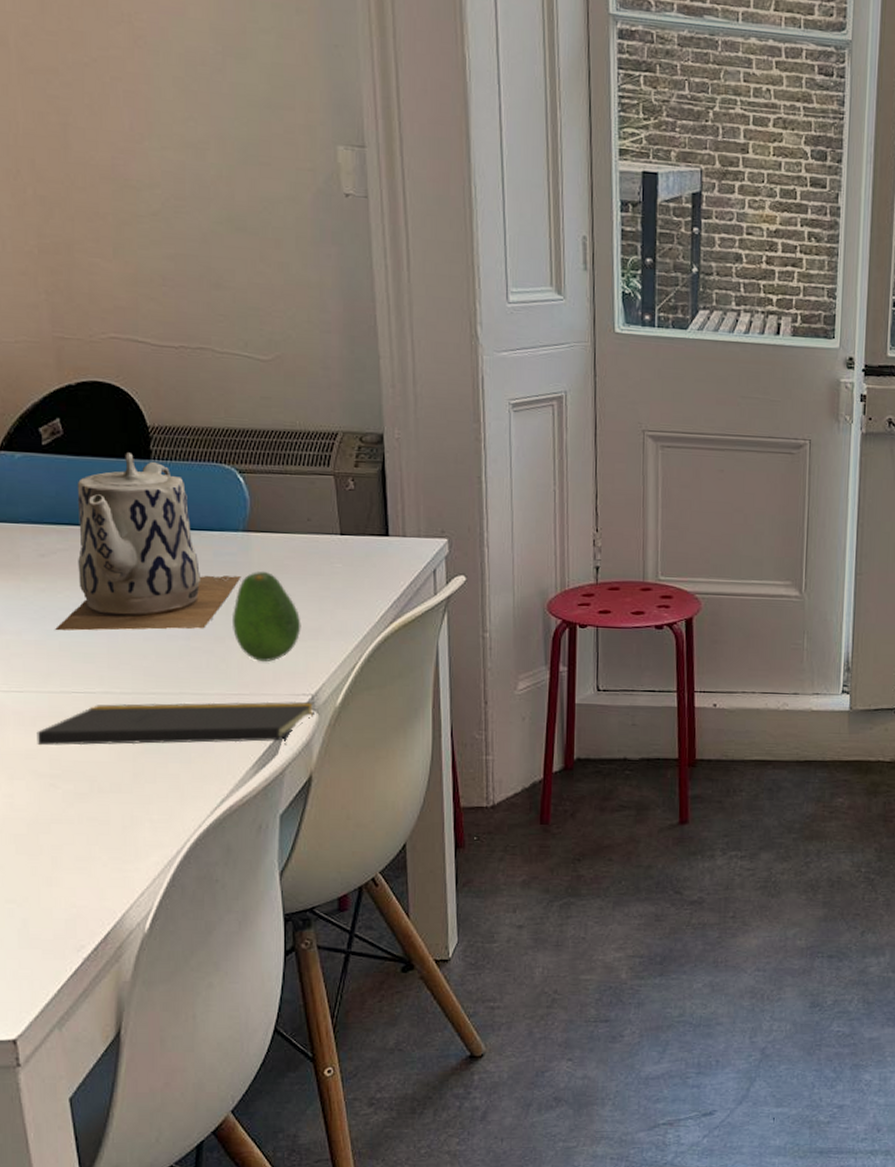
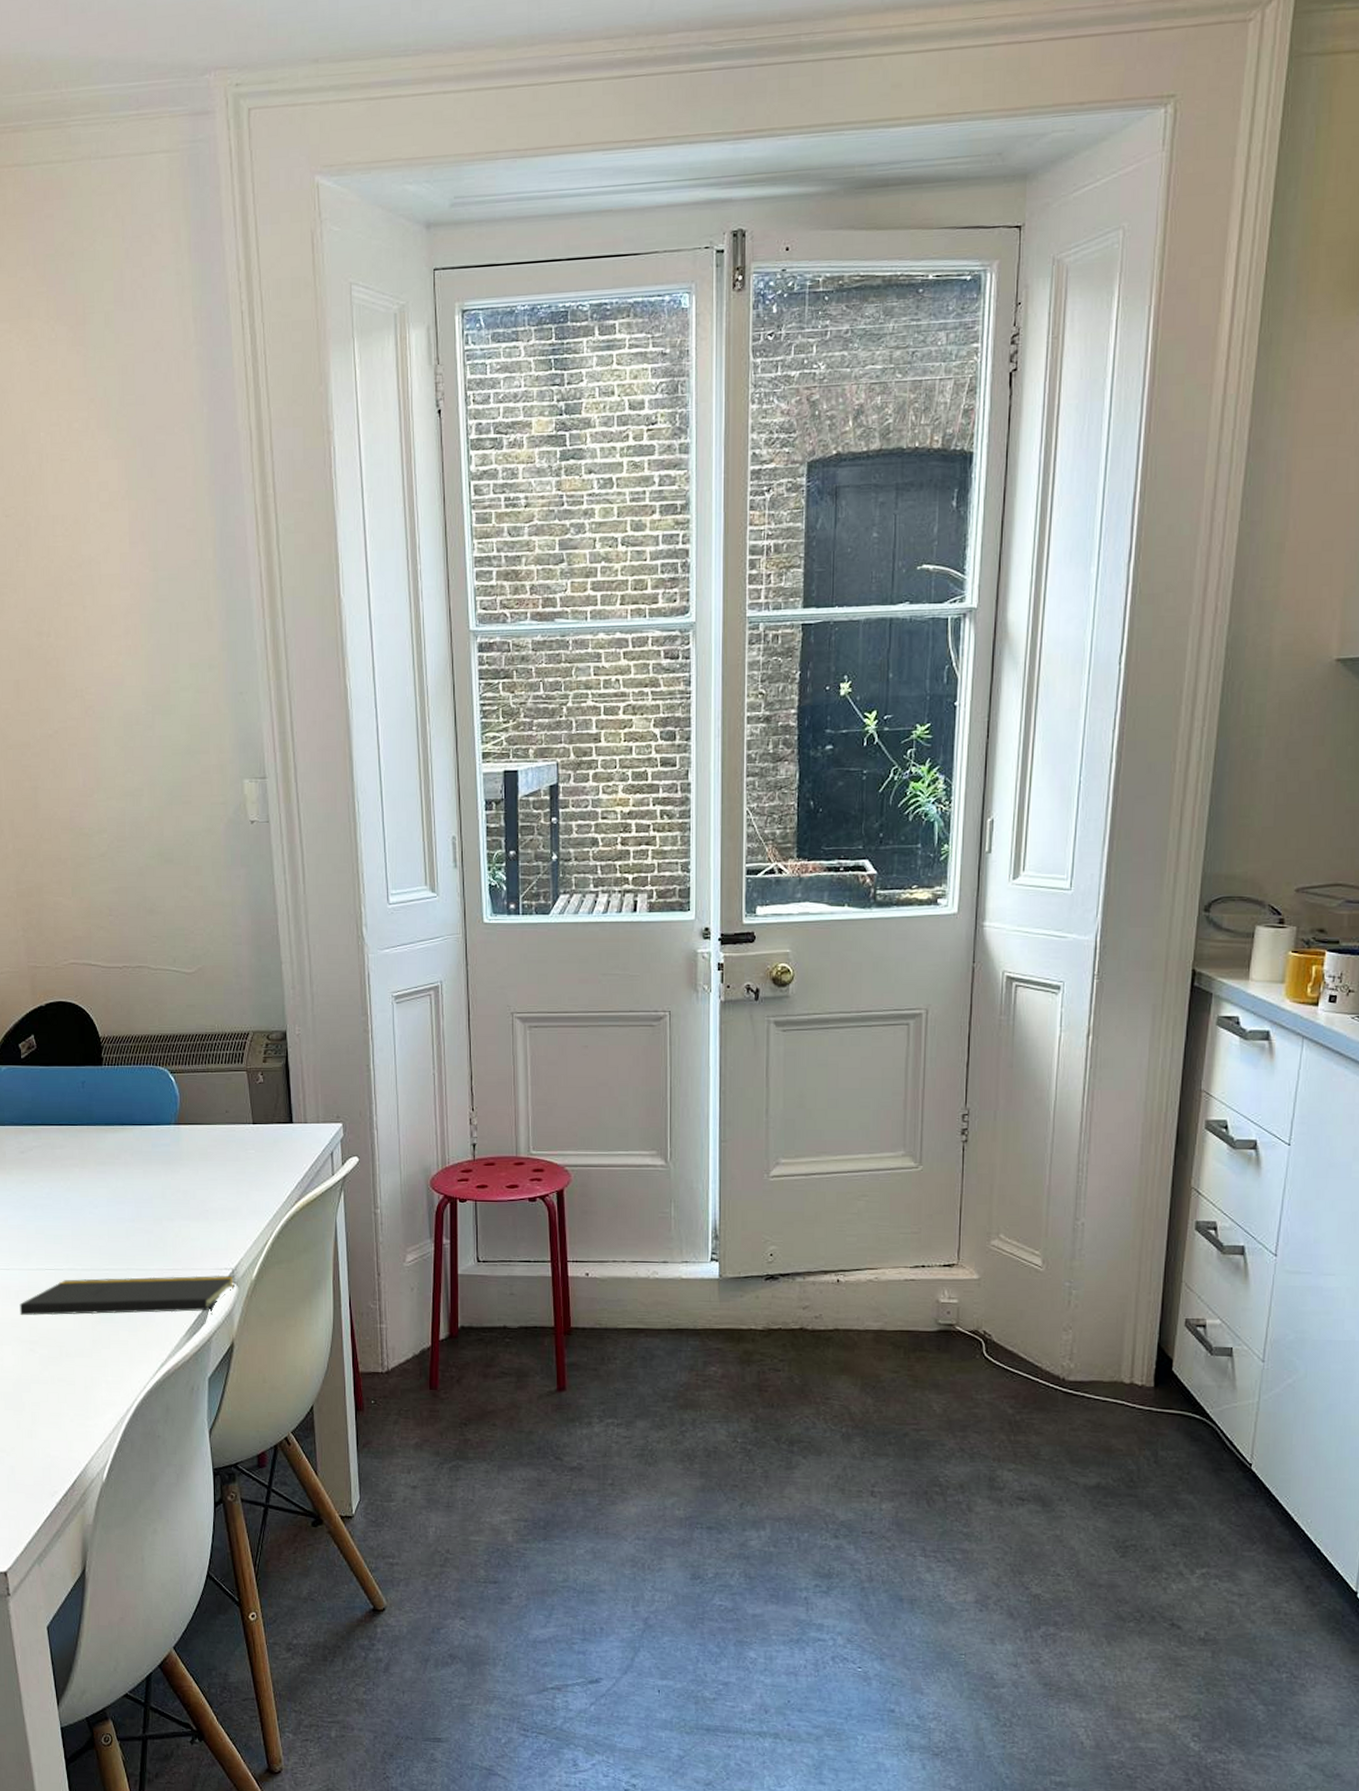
teapot: present [55,453,241,631] -> none [32,1061,174,1217]
fruit: present [231,571,301,661] -> none [167,1159,223,1239]

